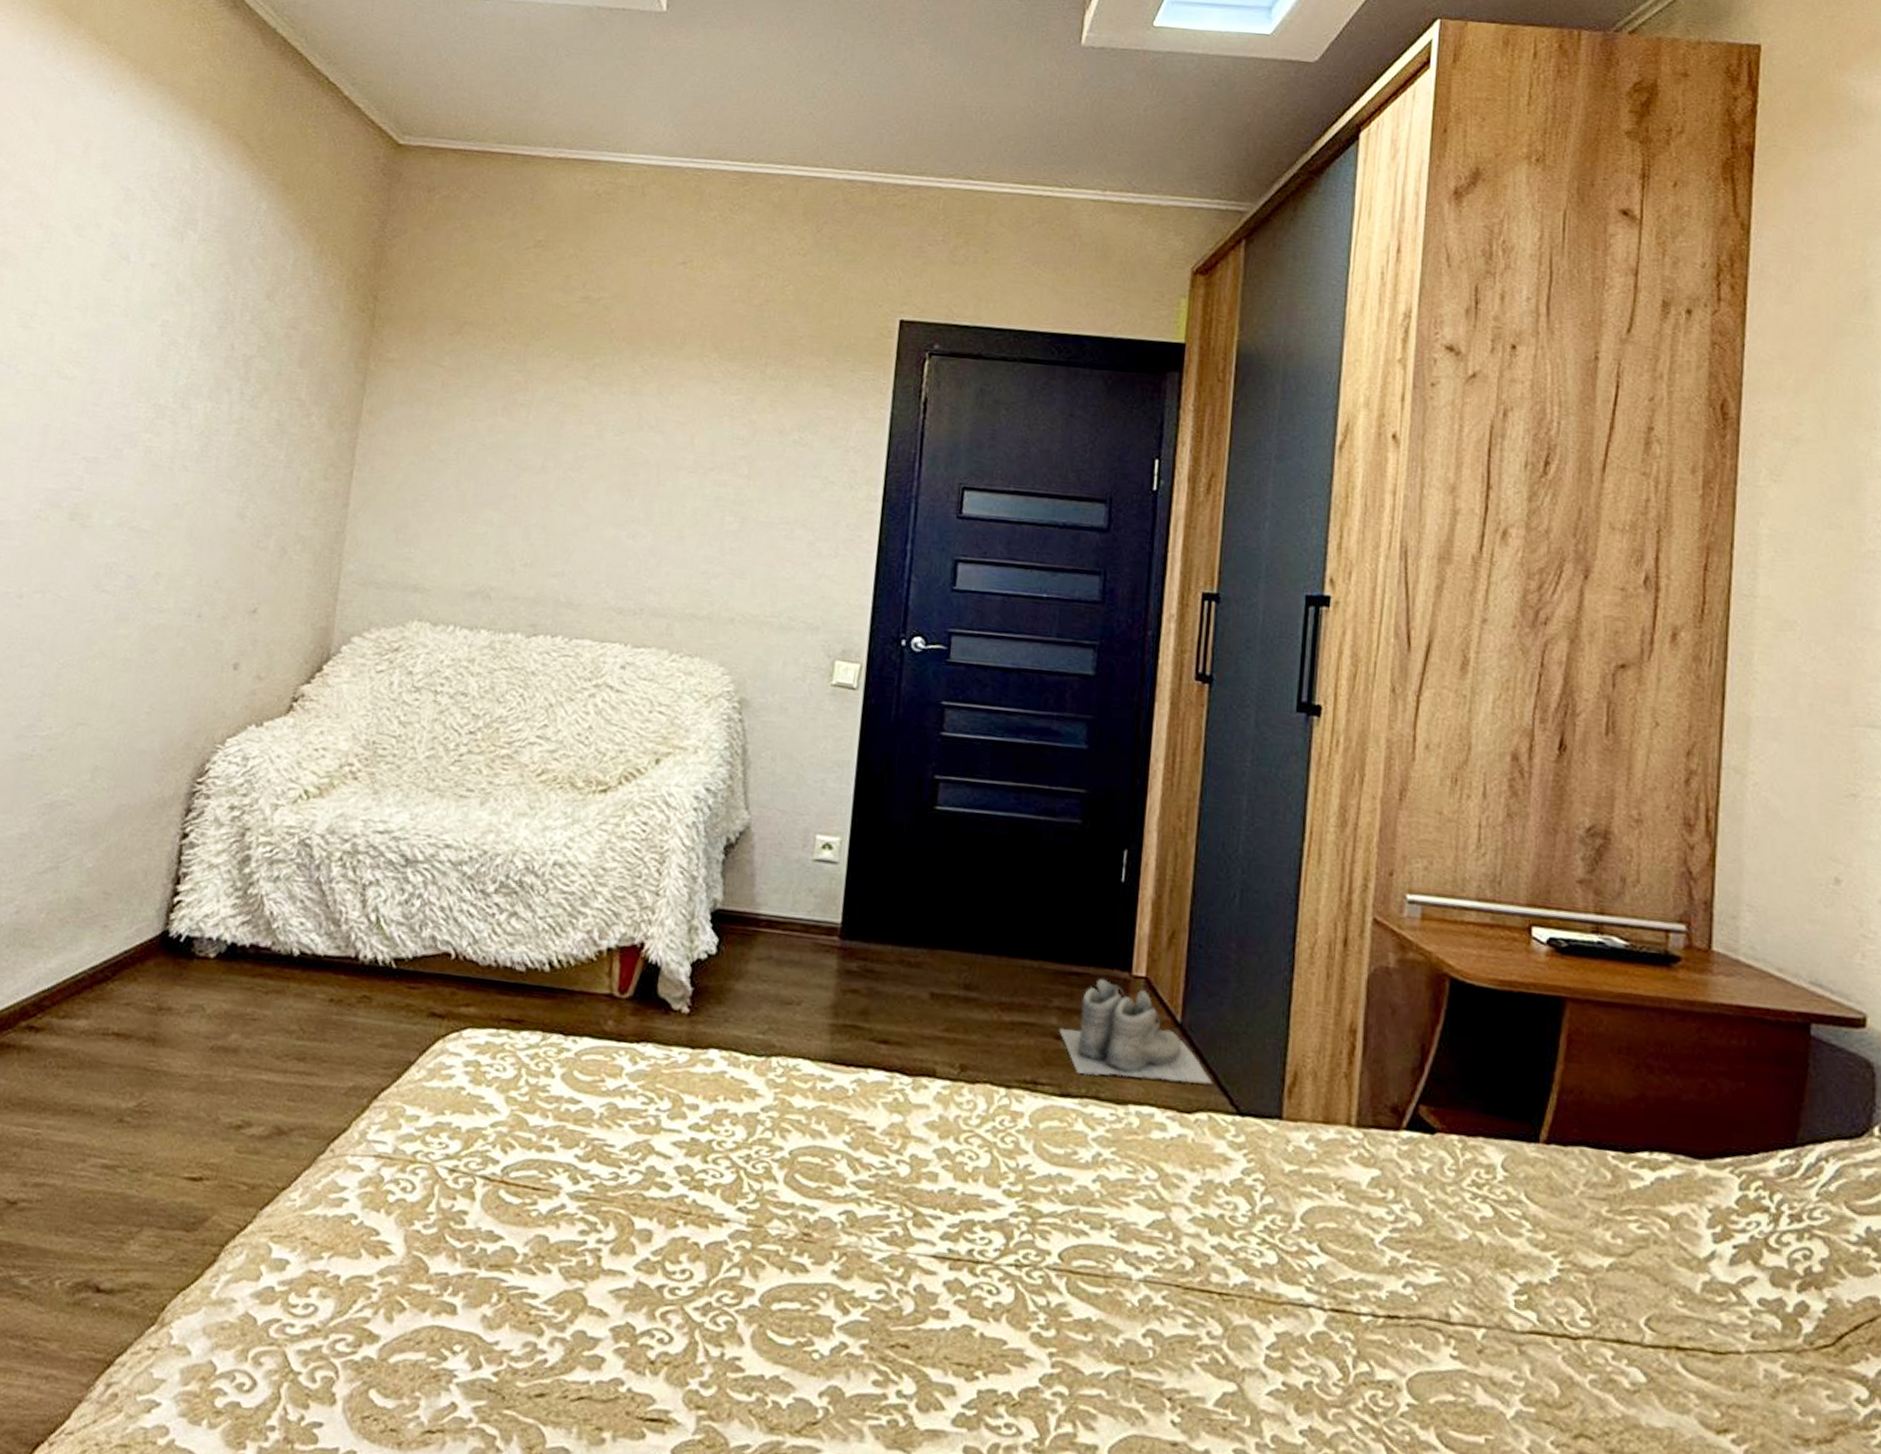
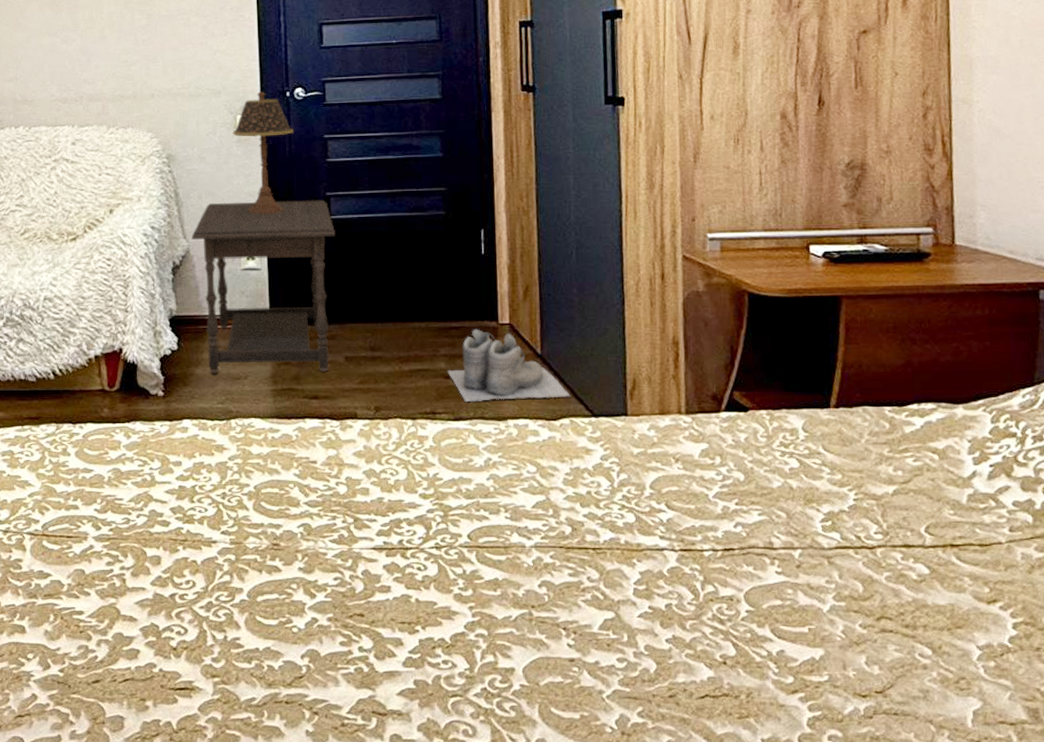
side table: none [753,768,940,1011] -> present [191,200,335,375]
table lamp: none [826,634,904,794] -> present [232,91,293,215]

